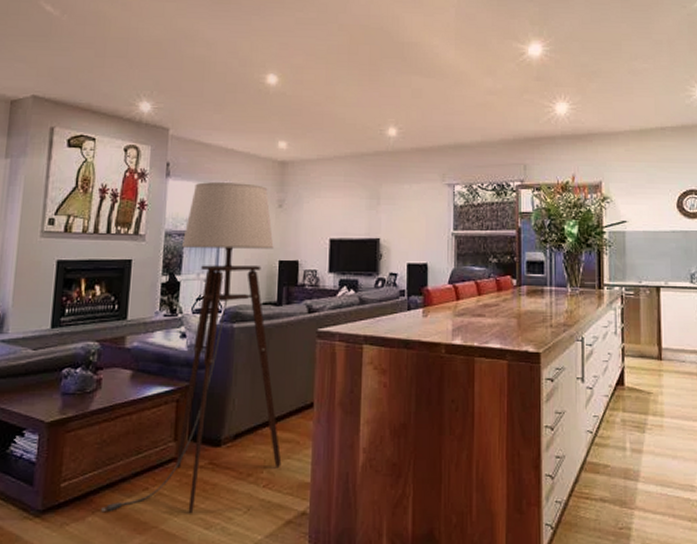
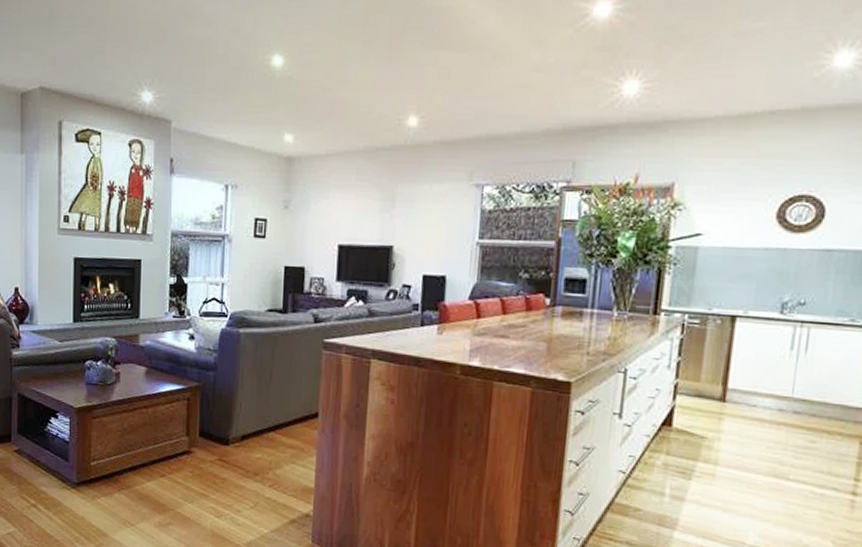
floor lamp: present [101,182,282,514] -> none [126,180,287,502]

